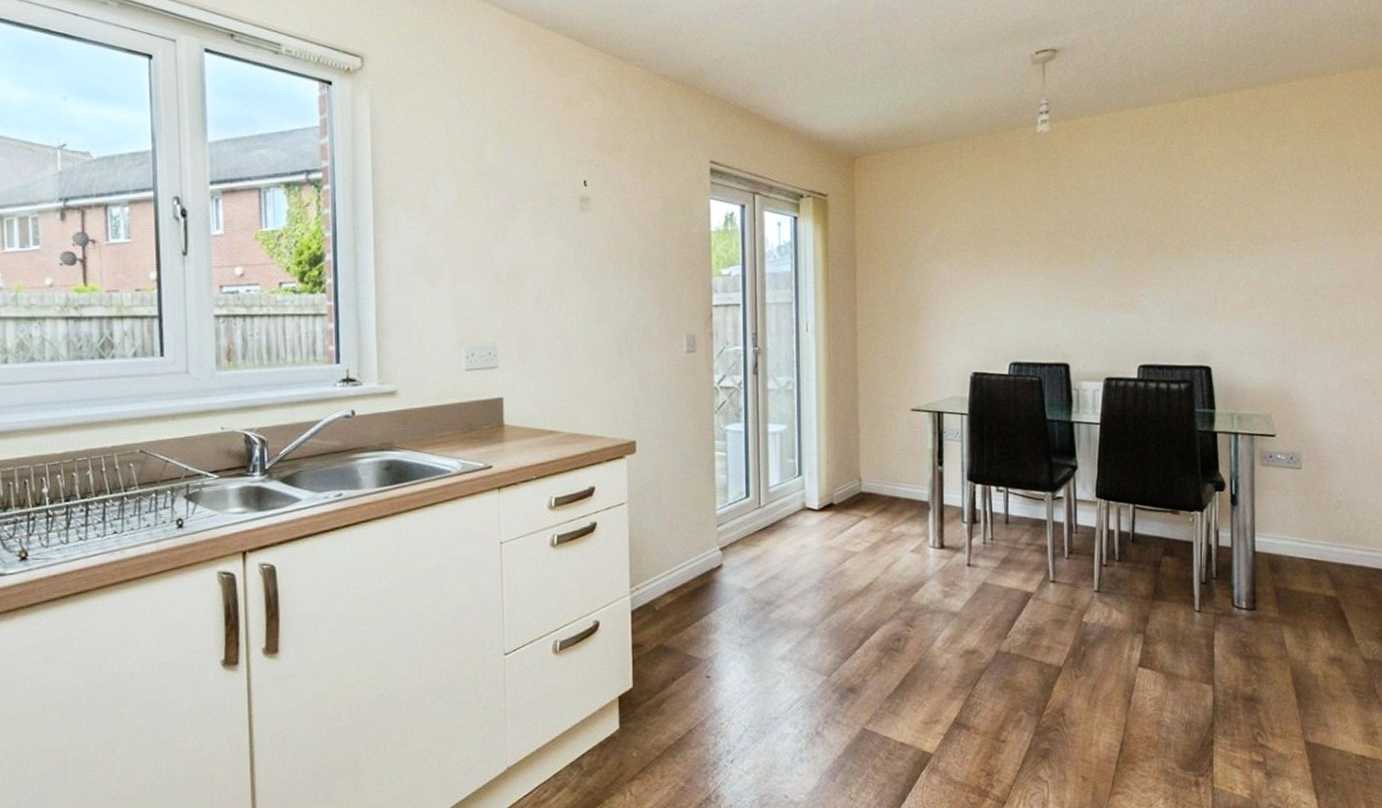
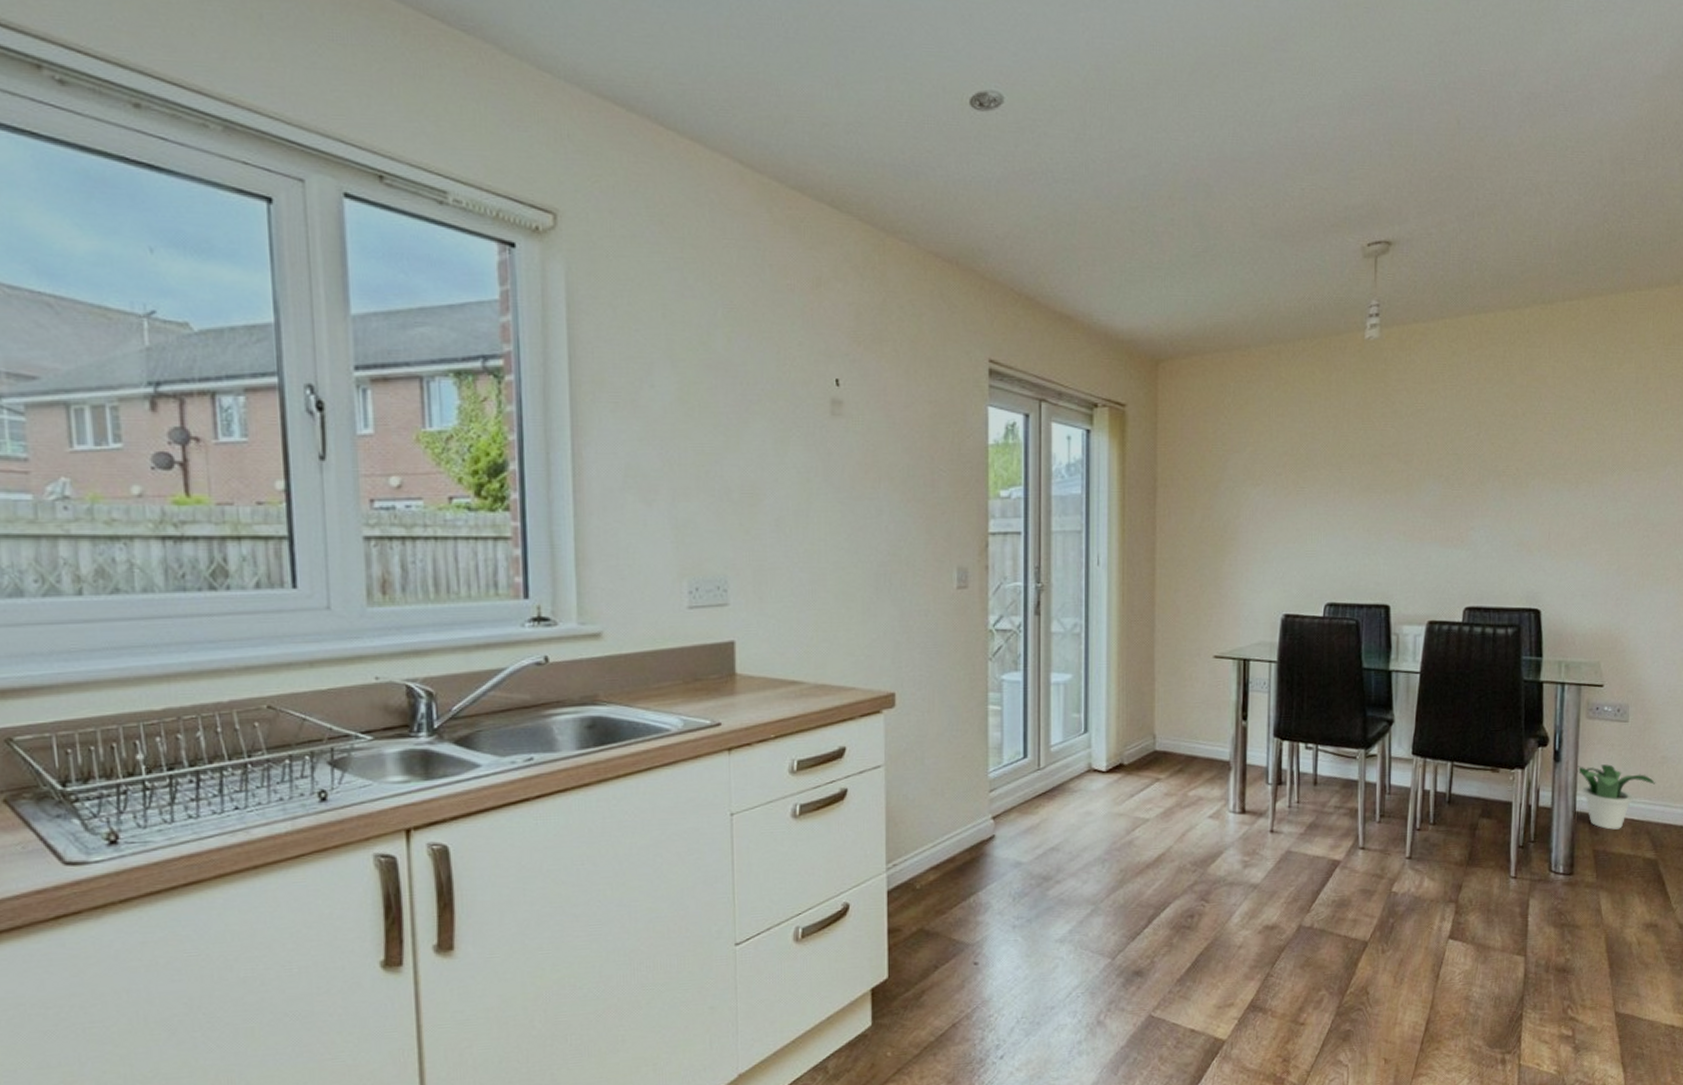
potted plant: none [1254,508,1332,569] -> present [1577,764,1656,830]

